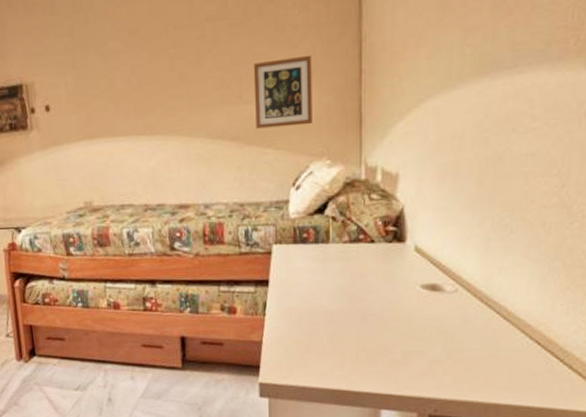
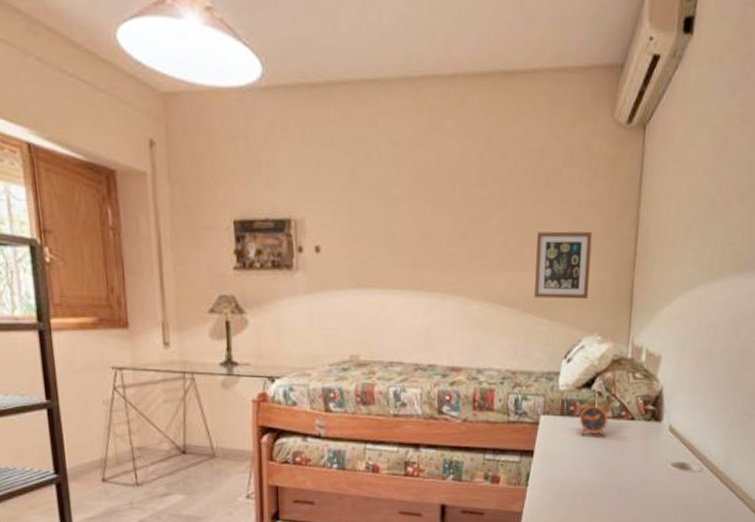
alarm clock: none [312,221,347,263] -> present [579,396,610,438]

